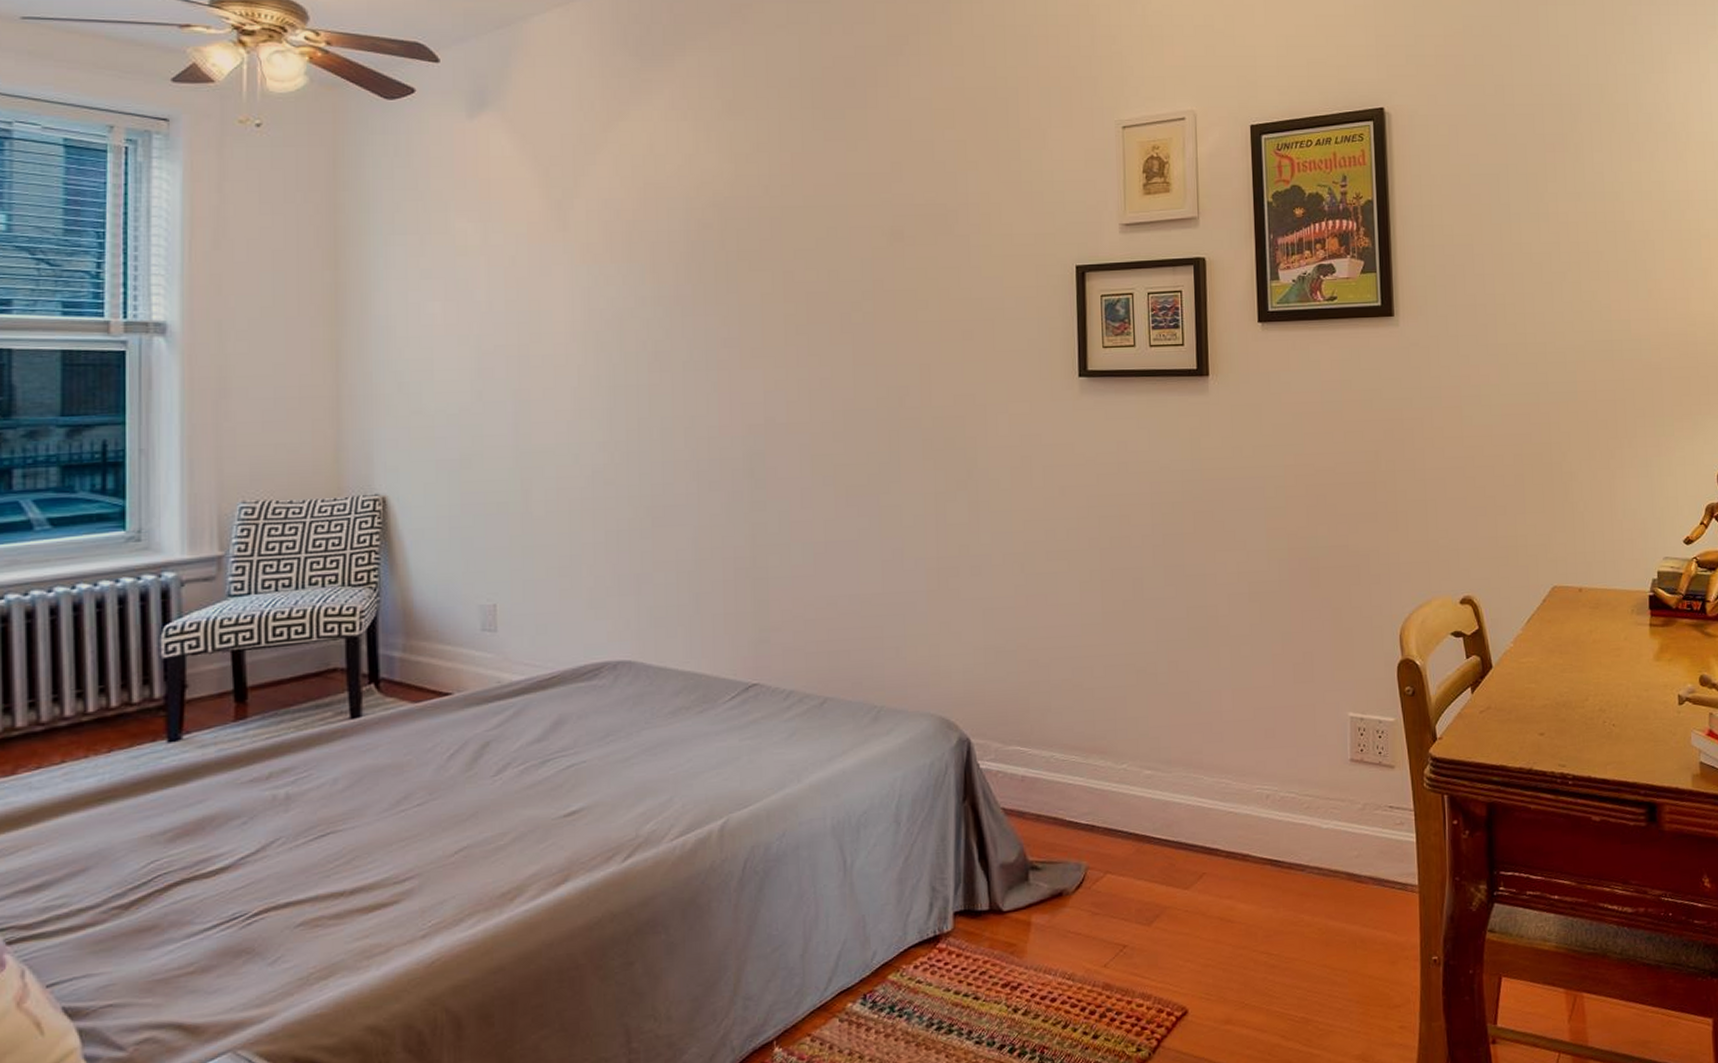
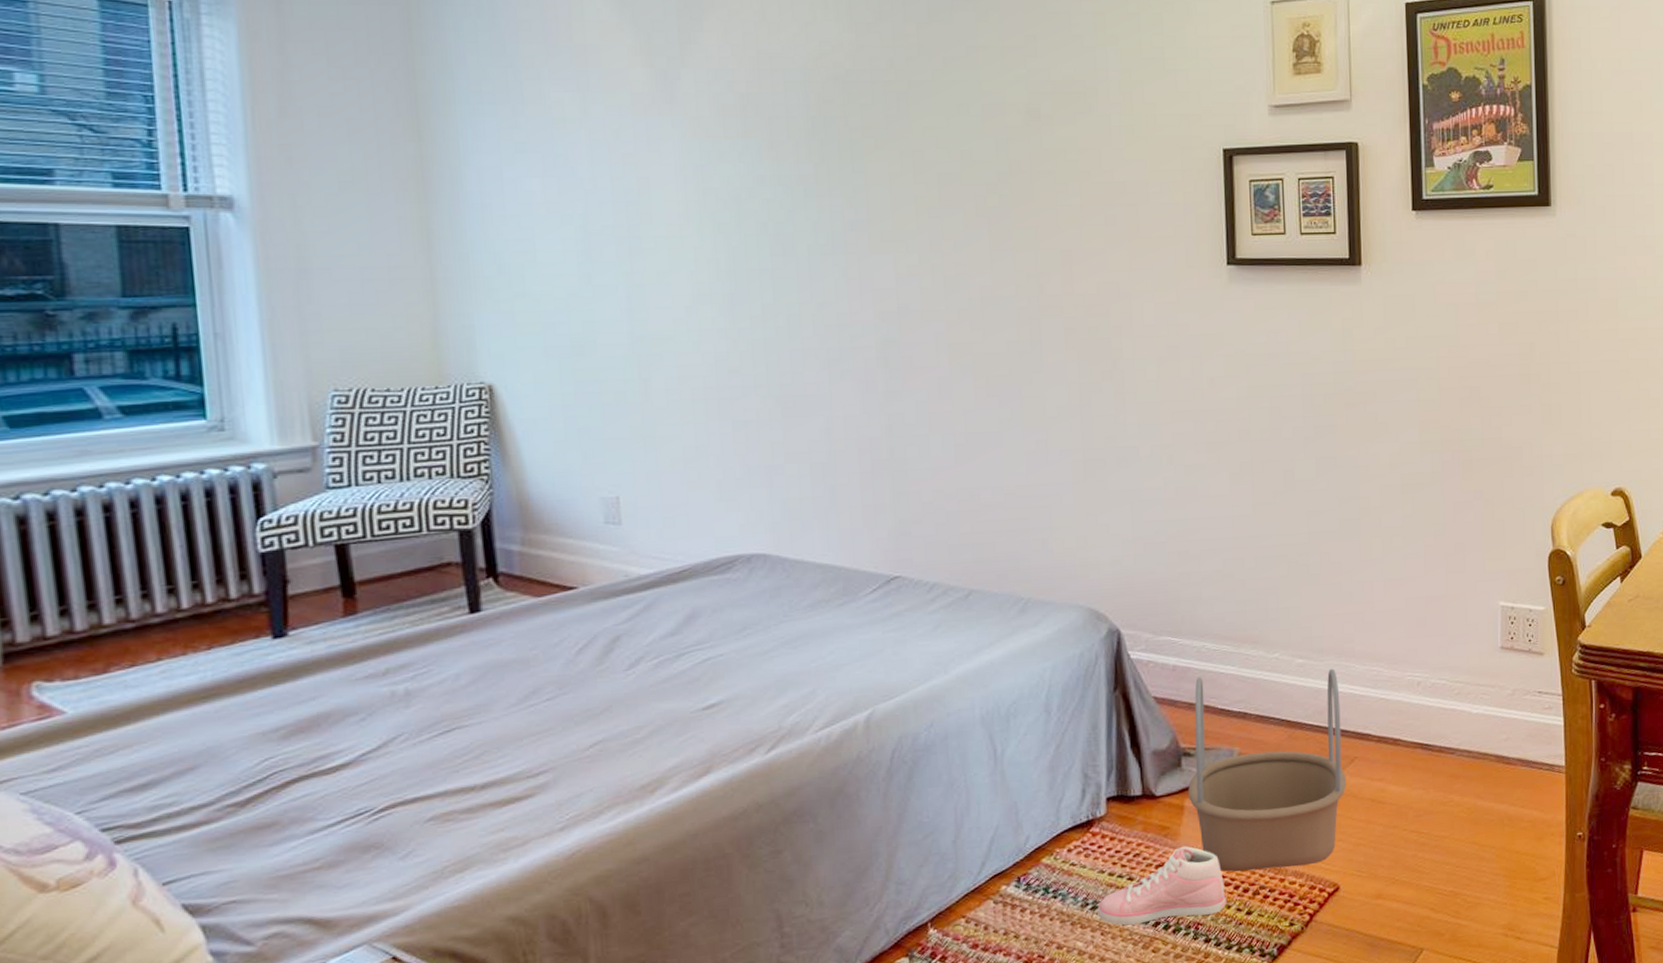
sneaker: none [942,964,1073,1048] -> present [1097,846,1226,926]
basket: none [1035,780,1194,993] -> present [1188,668,1346,872]

